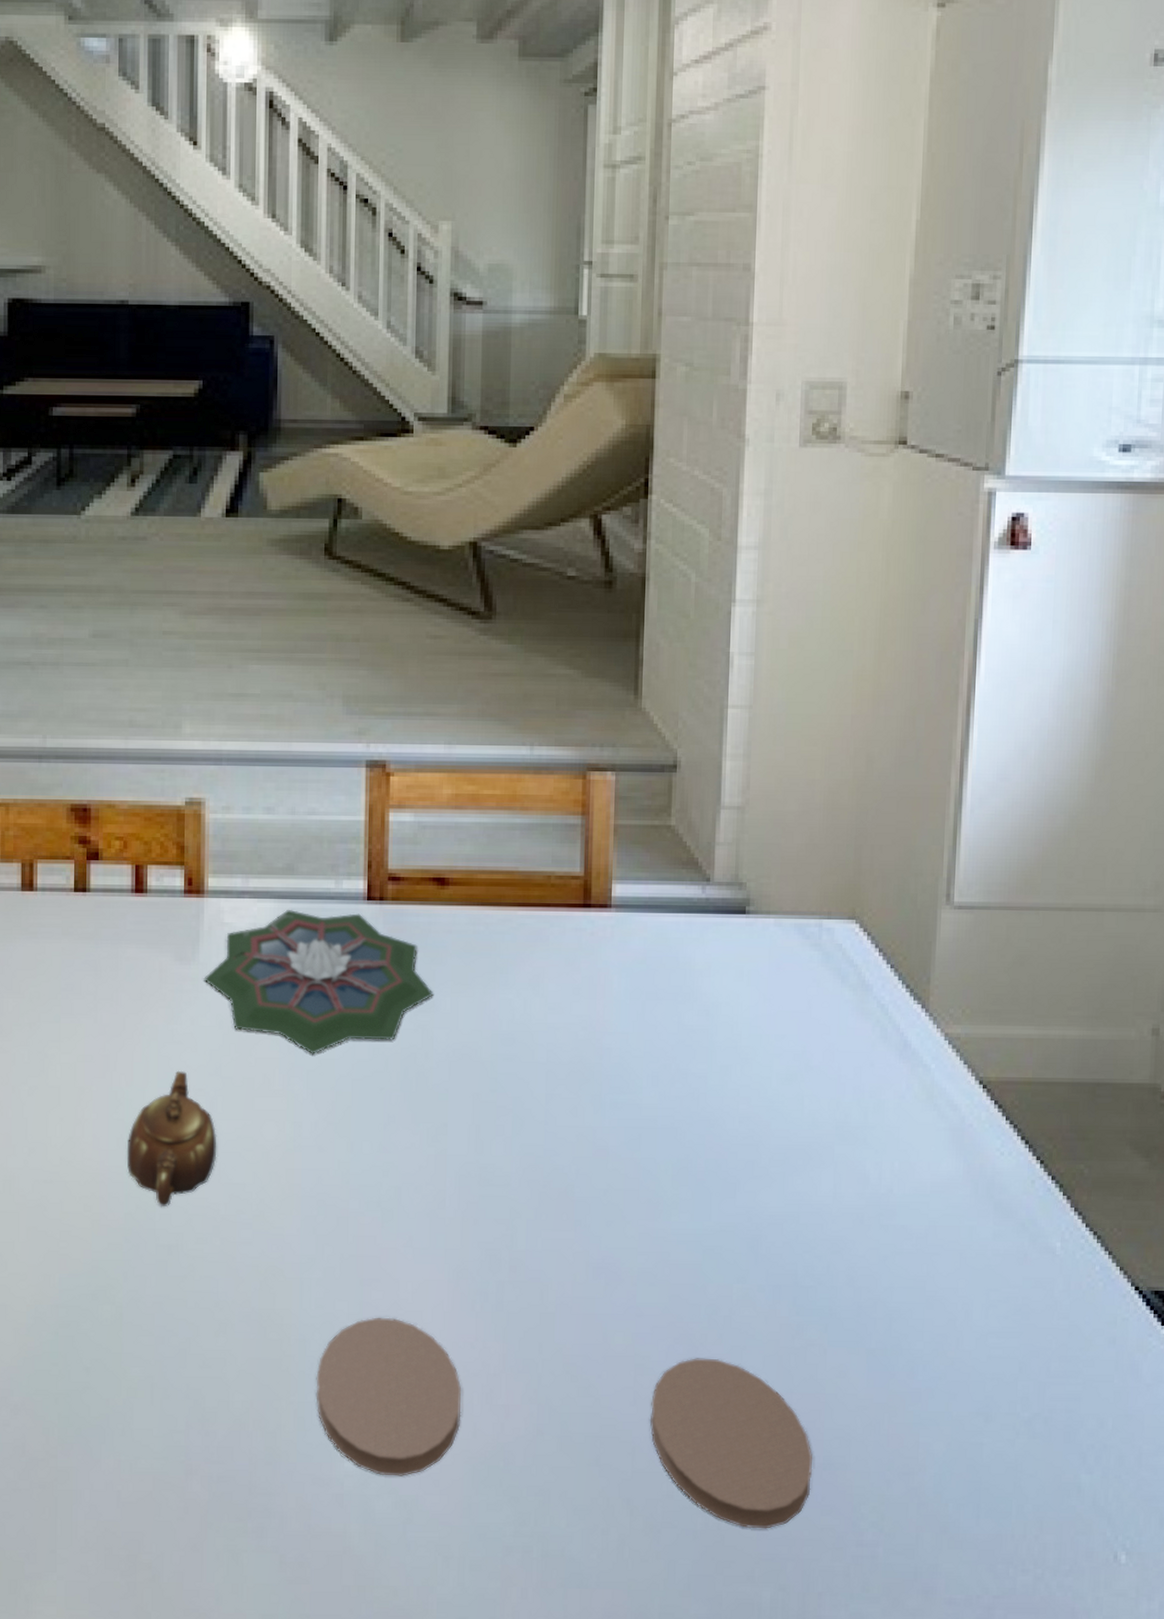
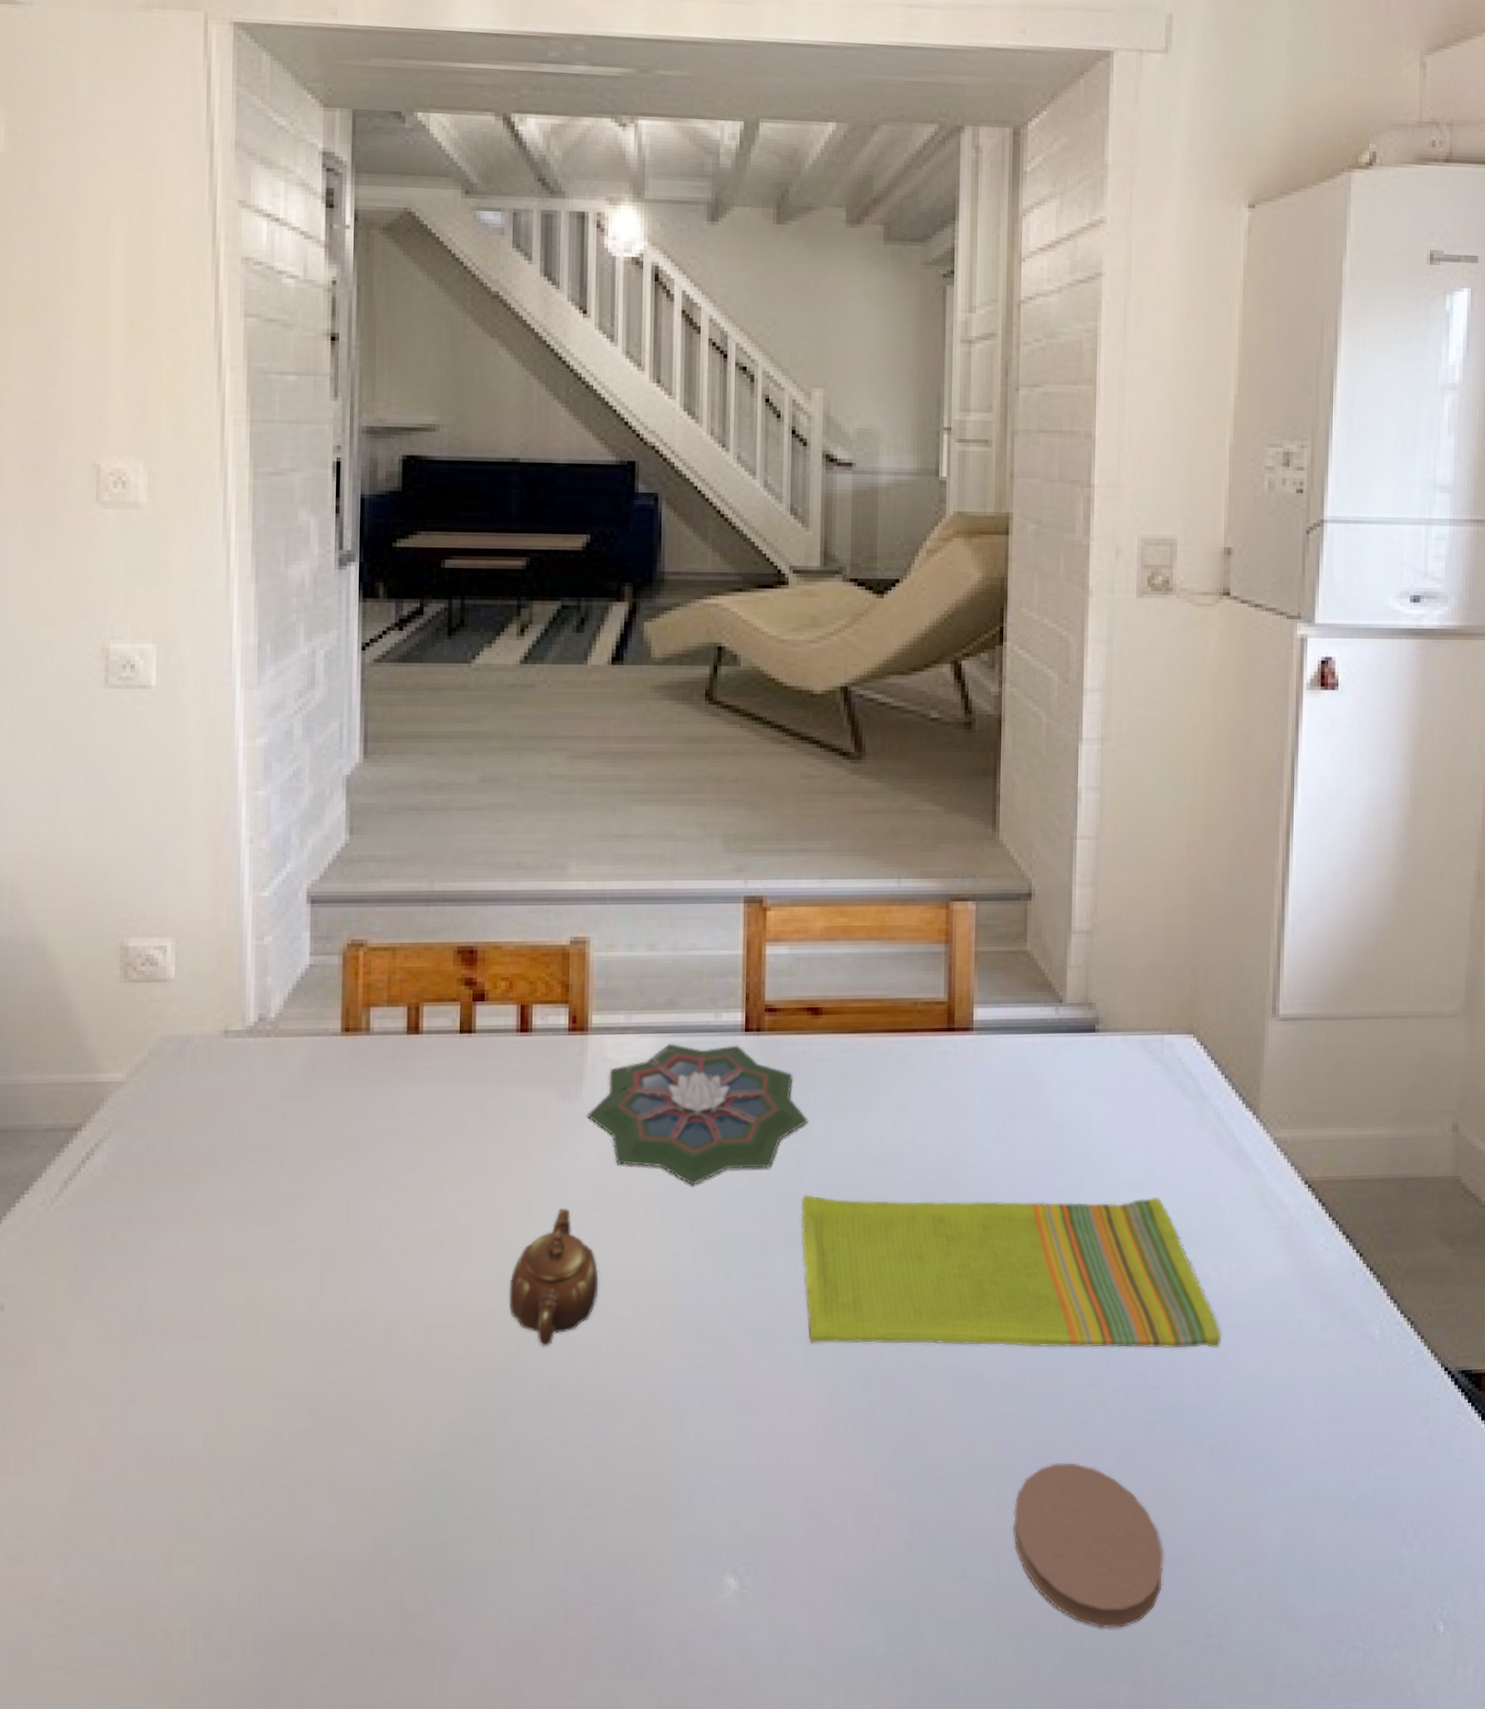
coaster: present [316,1317,461,1476] -> none [694,1443,835,1604]
dish towel: none [425,1069,882,1250] -> present [800,1195,1222,1348]

